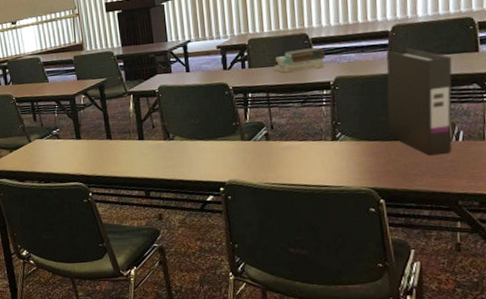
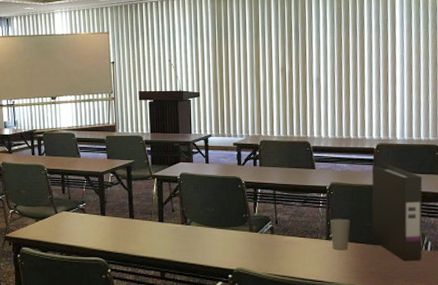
books: present [274,47,326,73] -> none [281,155,323,174]
cup: none [336,115,362,151] -> present [330,218,351,251]

